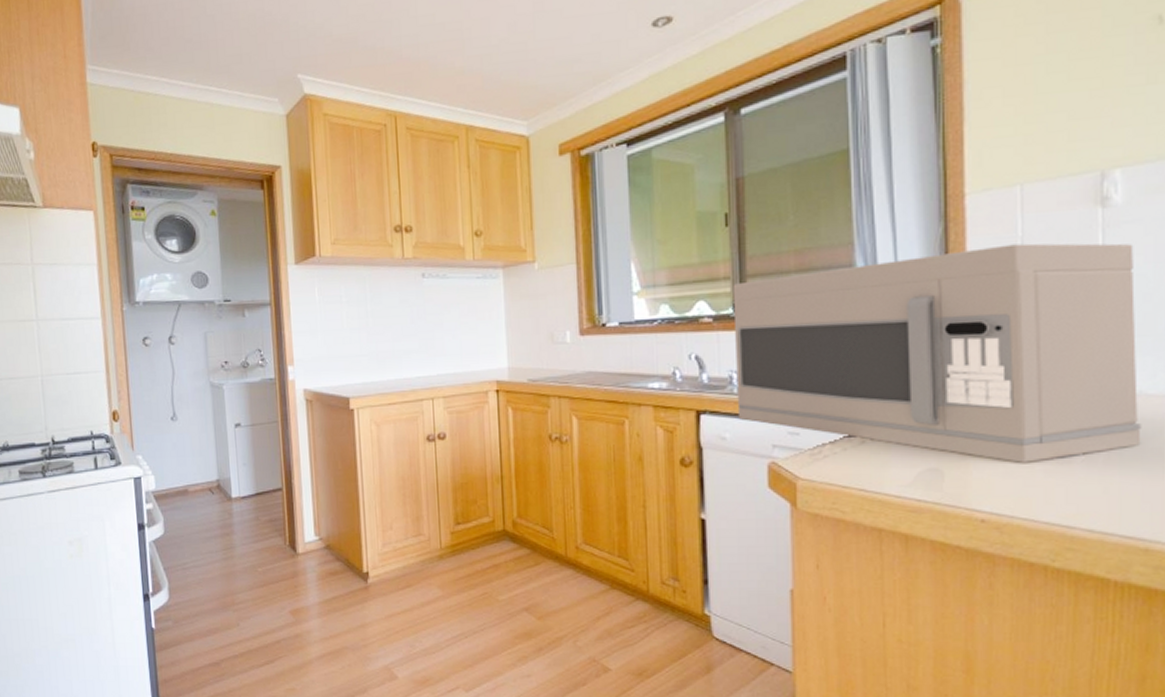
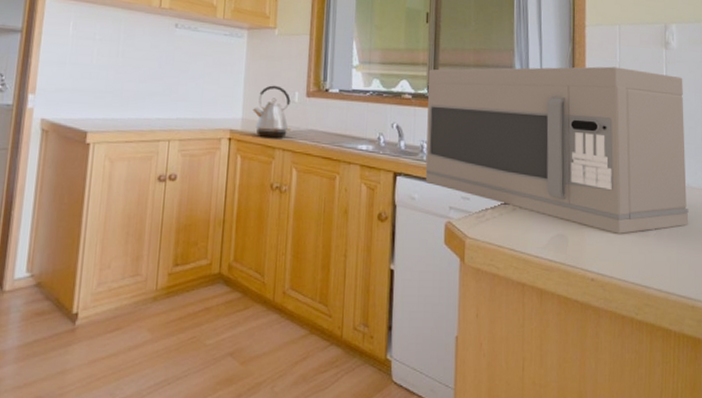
kettle: none [519,326,566,386] -> present [252,85,292,139]

